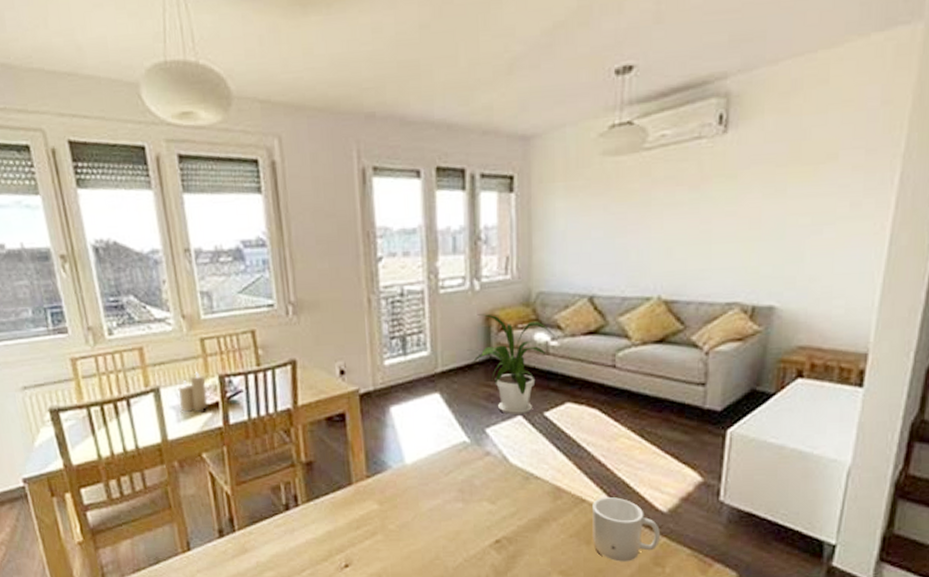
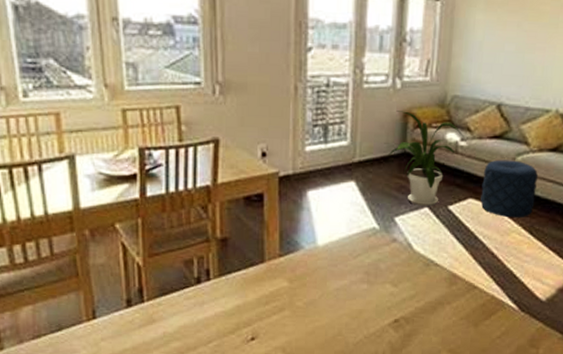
candle: present [178,372,208,412] -> none [94,142,125,182]
pouf: none [580,356,645,421] -> present [480,159,539,218]
mug: present [592,497,661,562] -> none [480,285,539,343]

